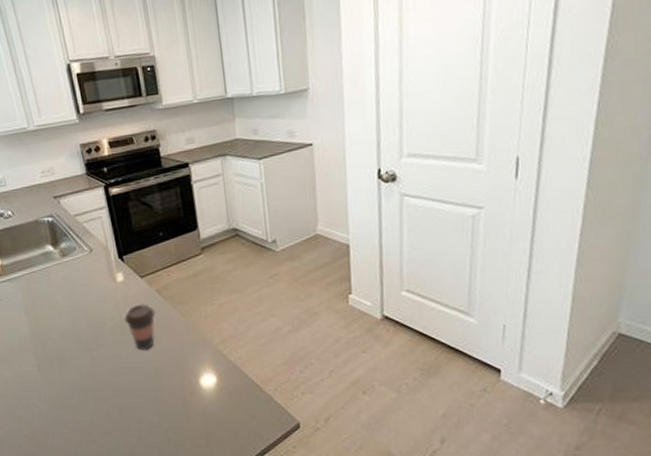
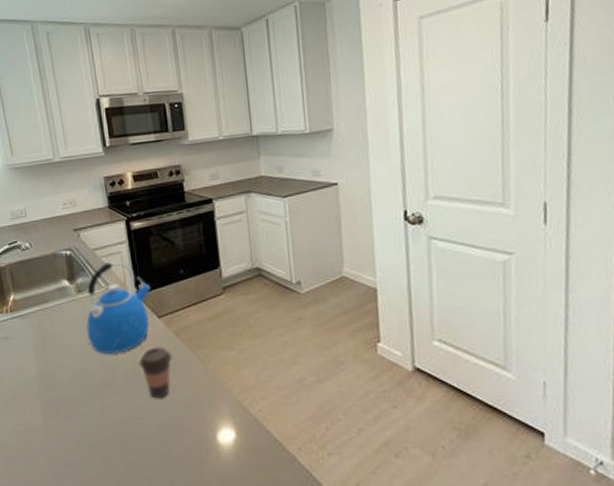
kettle: none [71,226,133,312] -> present [86,261,151,354]

